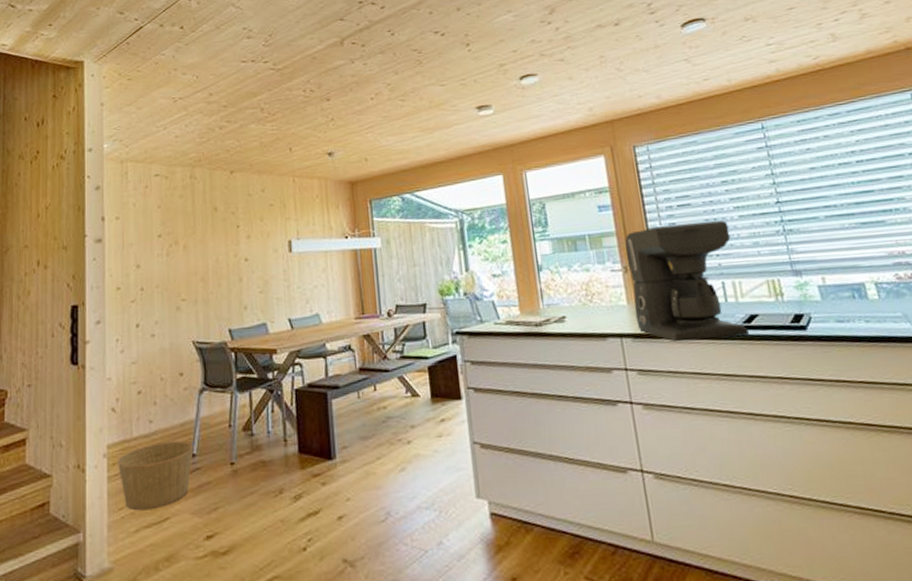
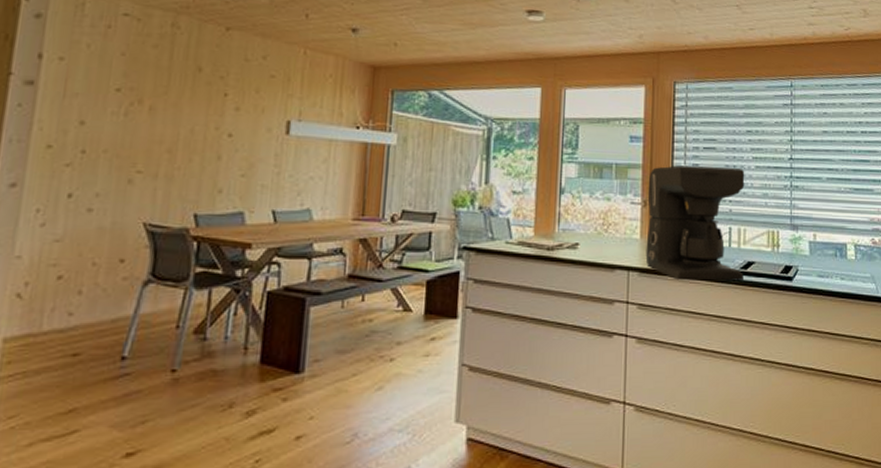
basket: present [118,441,194,511] -> none [14,340,125,420]

